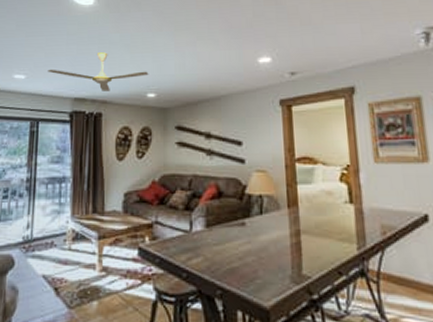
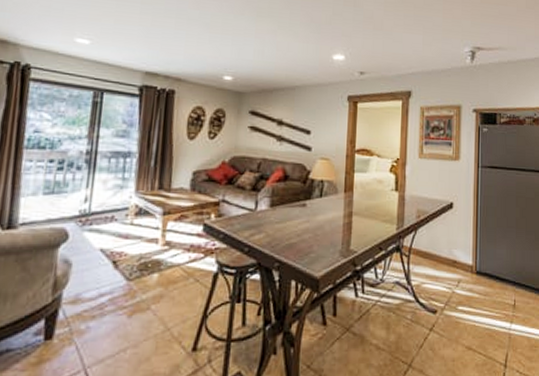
ceiling fan: present [47,52,149,91] -> none [116,27,227,69]

